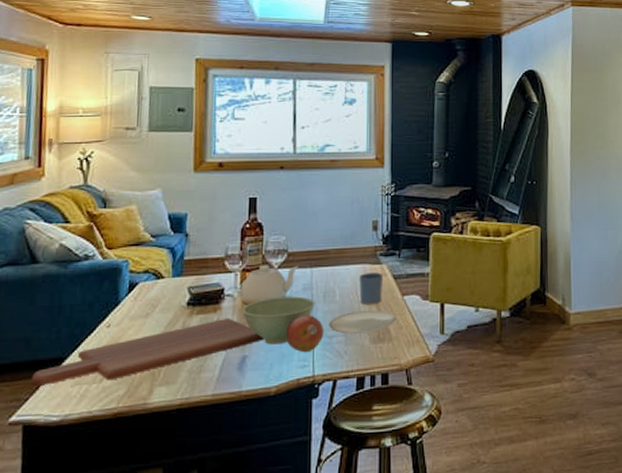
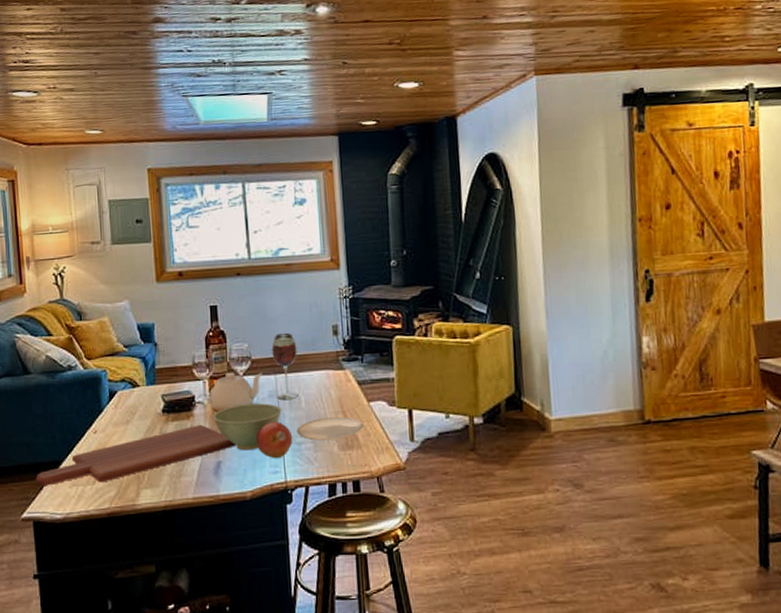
wineglass: none [310,227,336,294] -> present [272,333,299,401]
mug: present [359,272,382,306] -> none [323,378,348,412]

